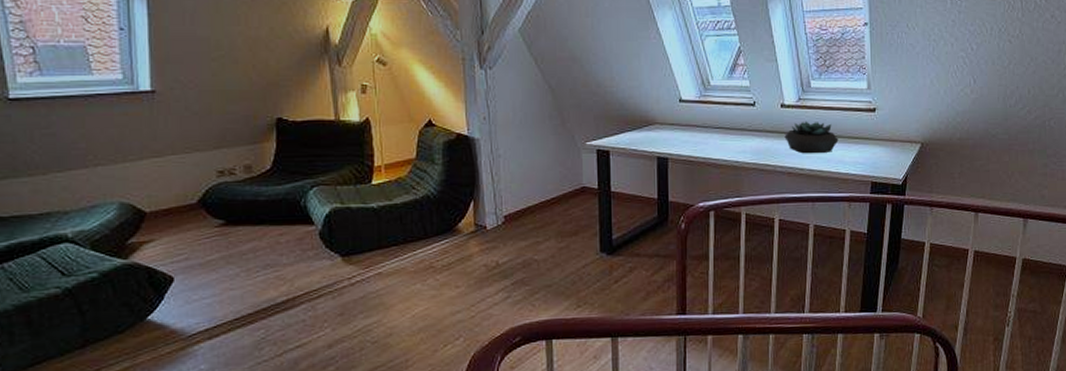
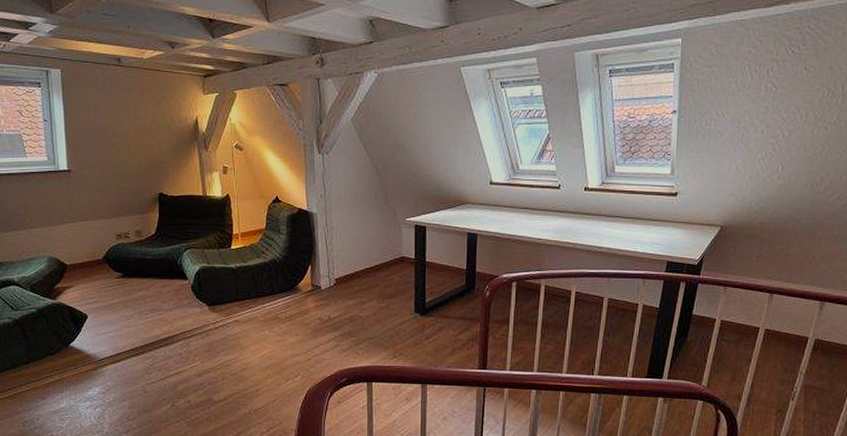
succulent plant: present [784,121,839,153] -> none [586,203,638,233]

